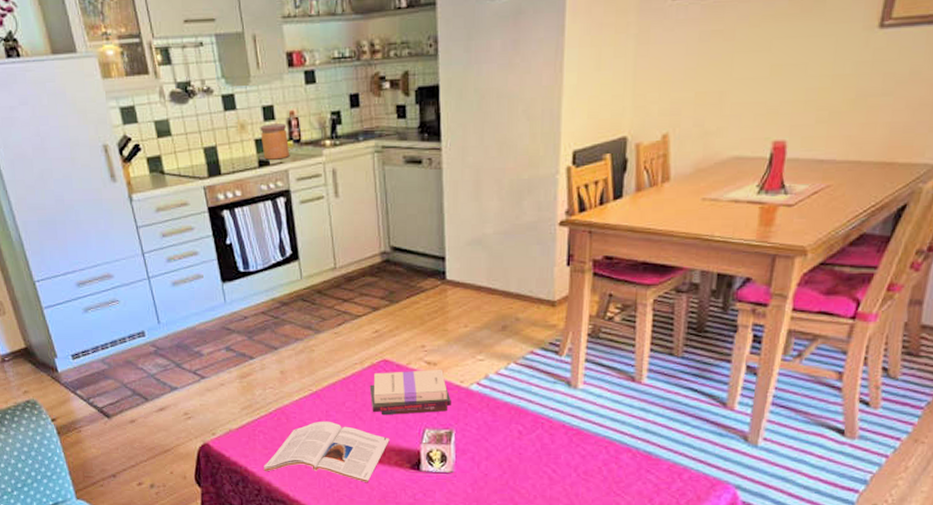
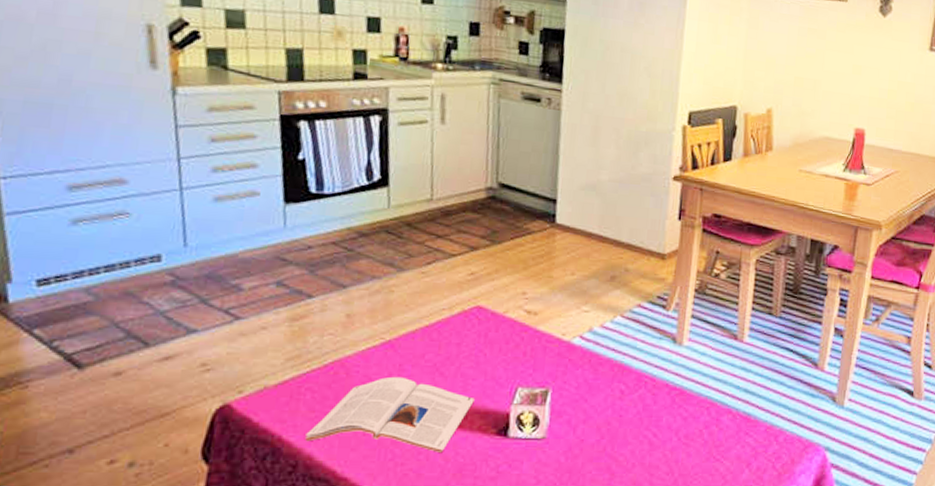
jar: present [260,123,289,160] -> none [360,35,394,75]
books: present [369,369,451,416] -> none [456,319,550,371]

